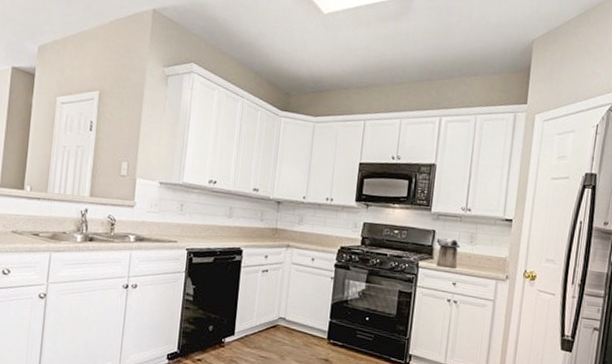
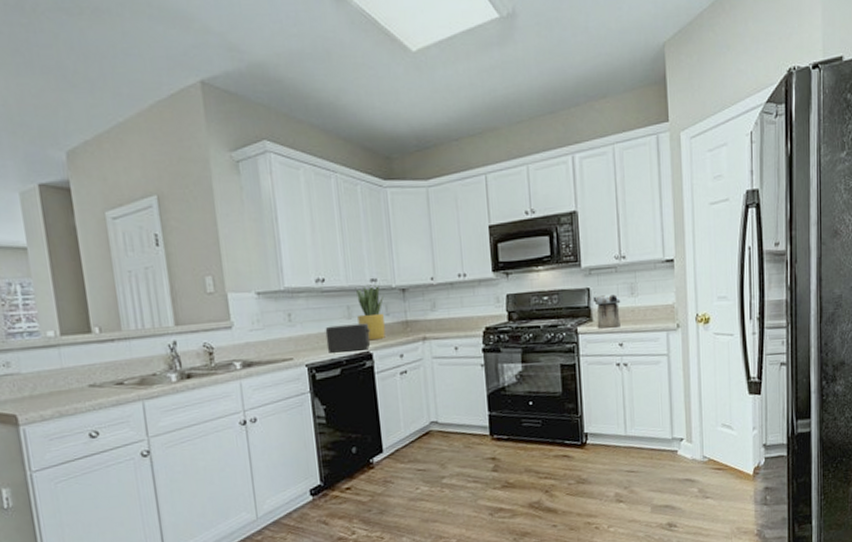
toaster: none [206,220,246,246] -> present [325,323,371,353]
planter: none [236,193,262,240] -> present [355,284,386,341]

